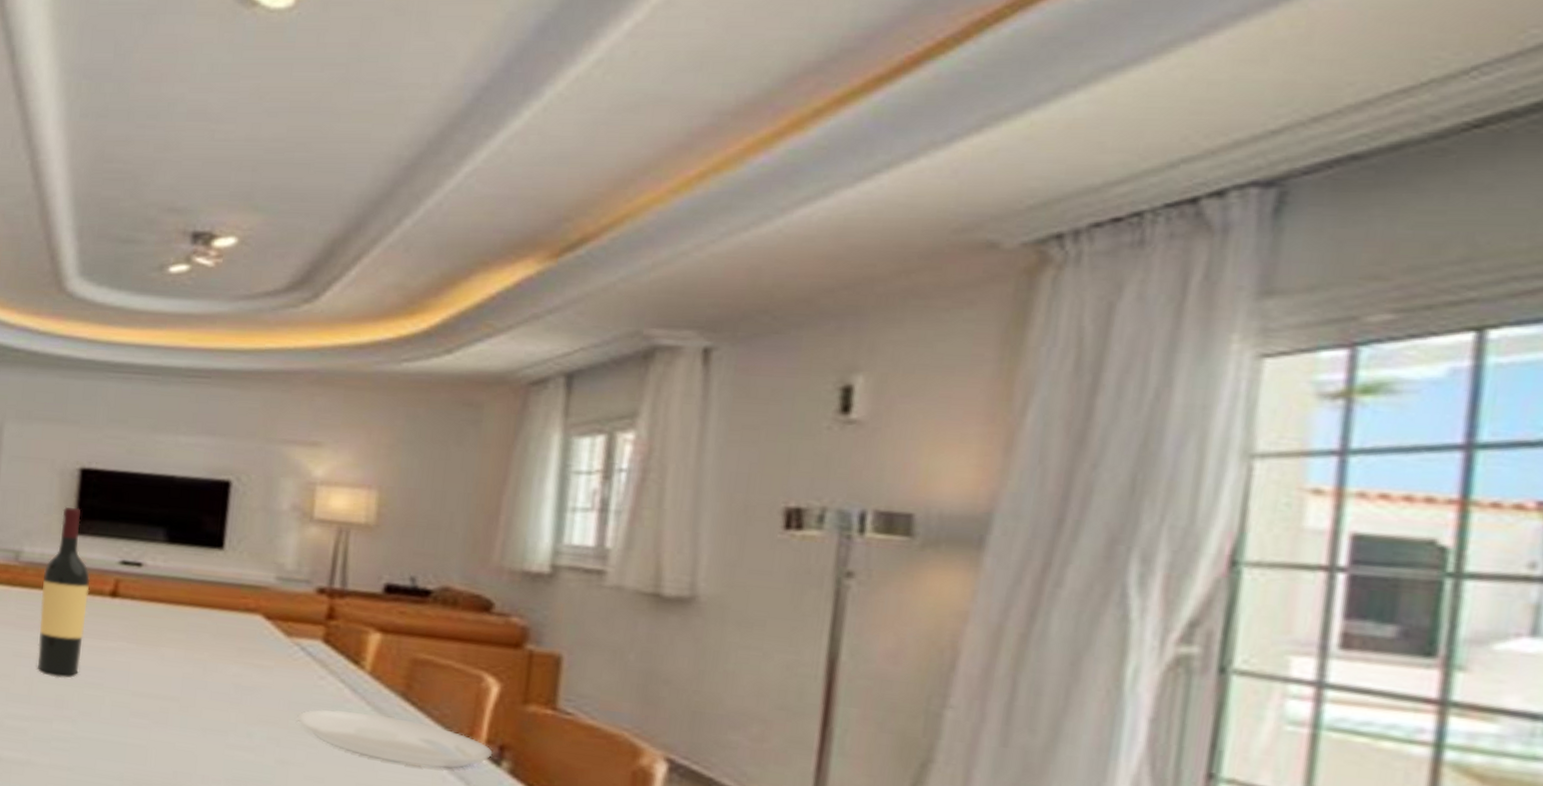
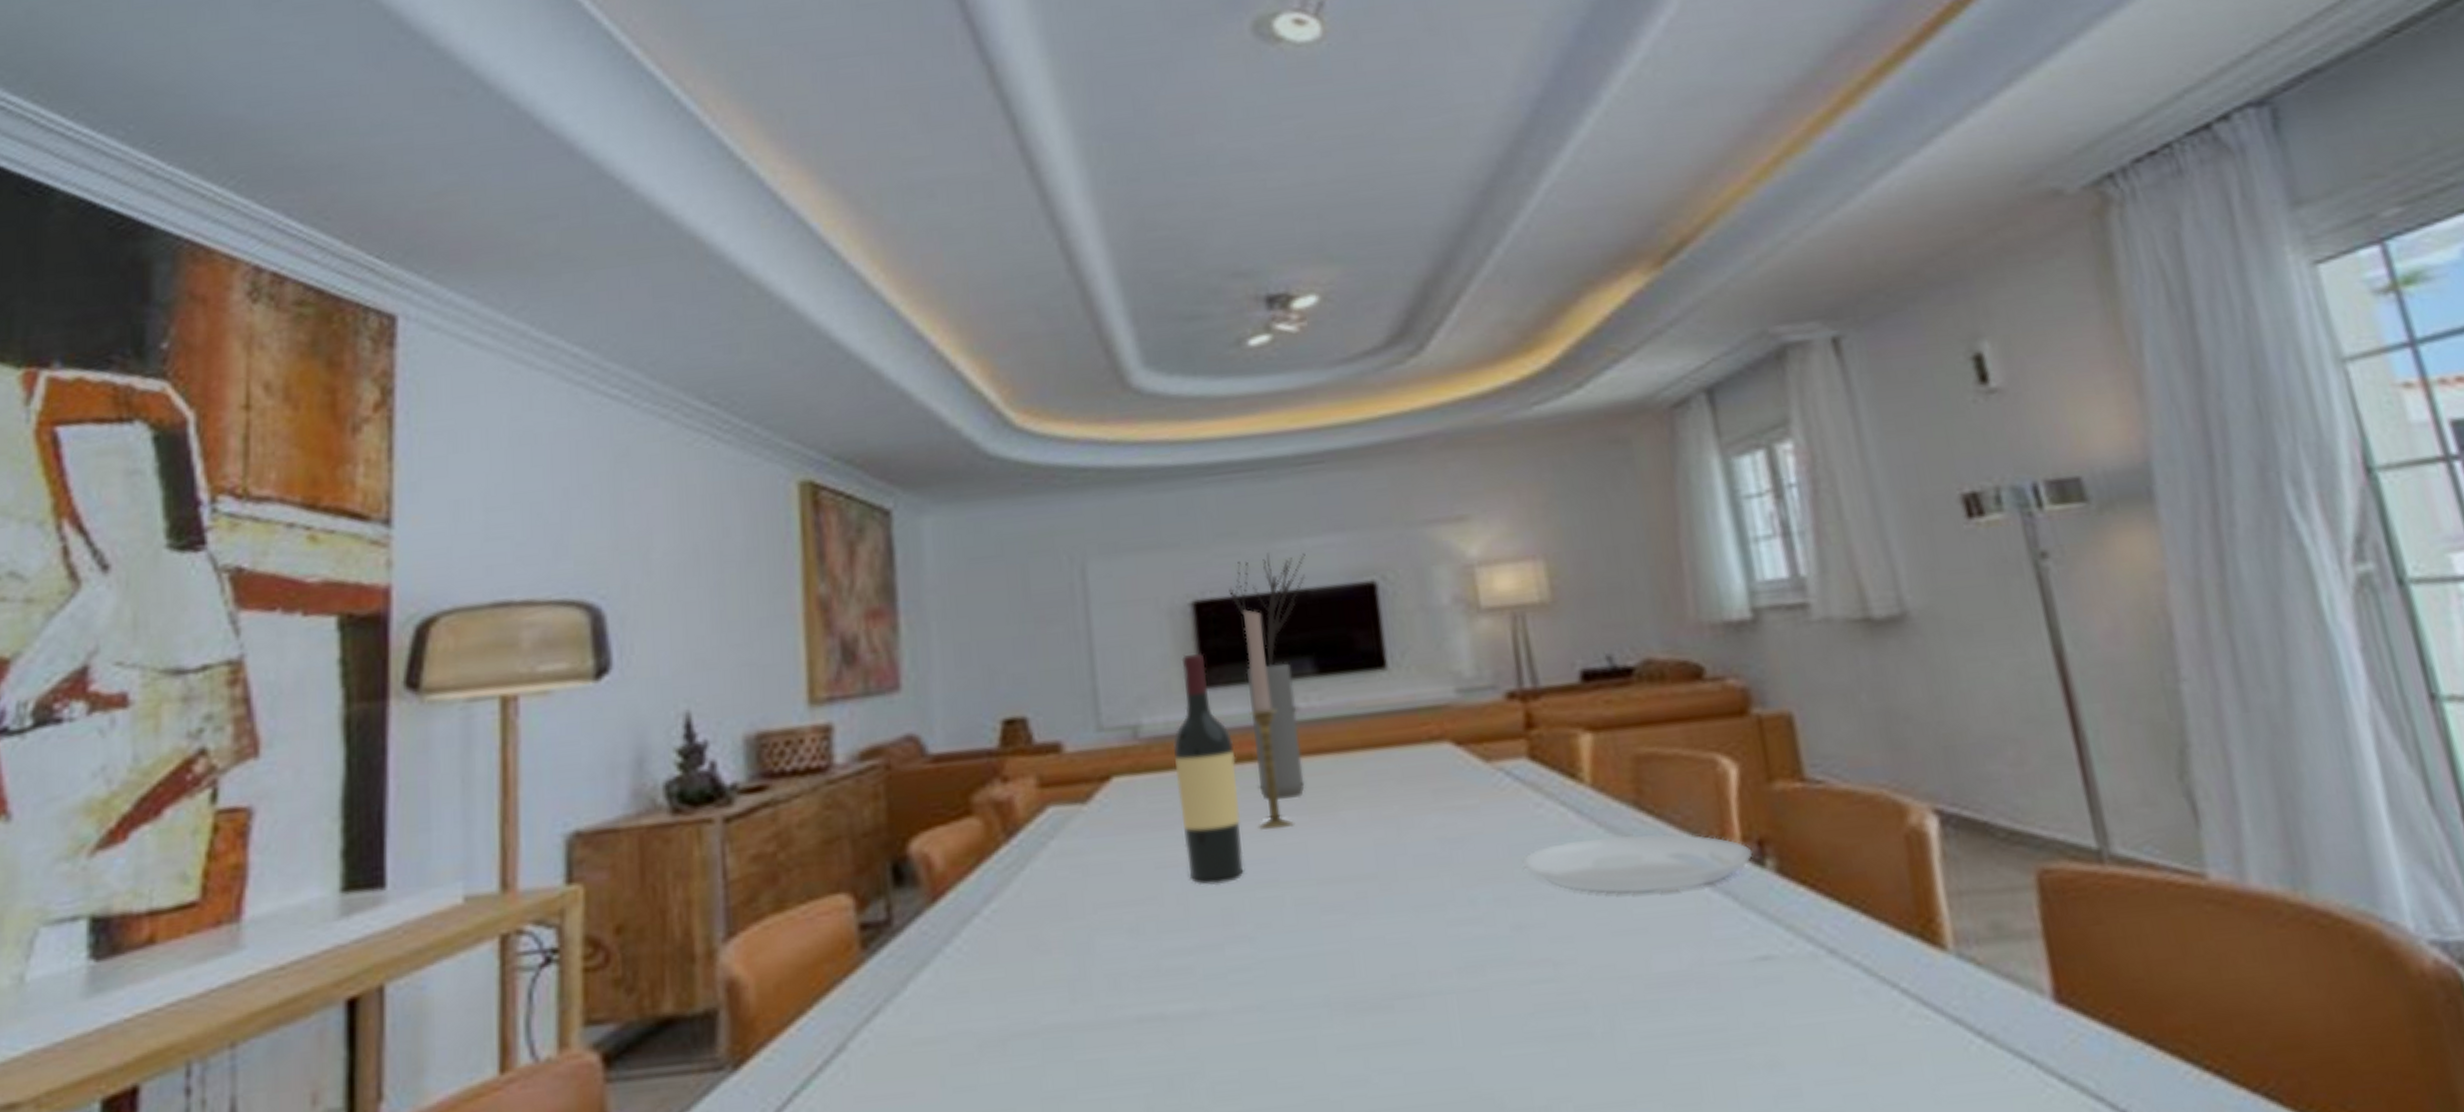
candlestick: none [95,481,133,650] -> present [1243,607,1296,830]
vase: none [103,441,178,631] -> present [1229,553,1305,801]

